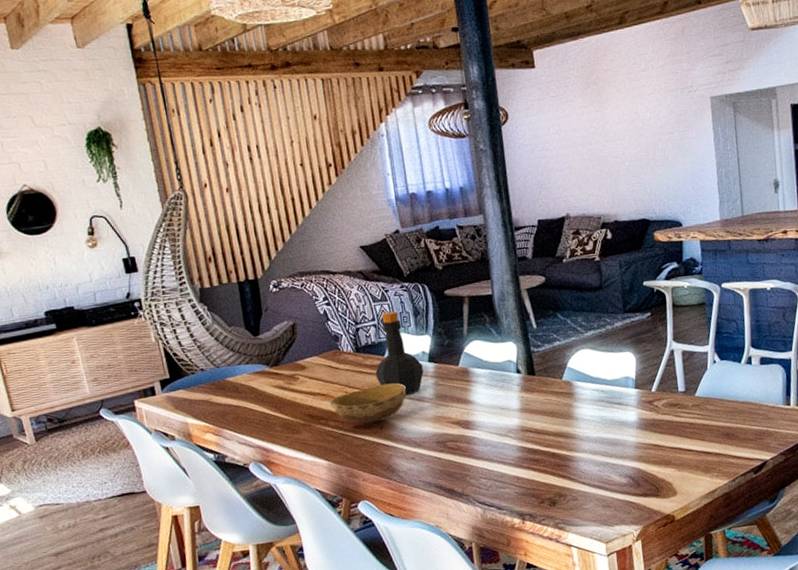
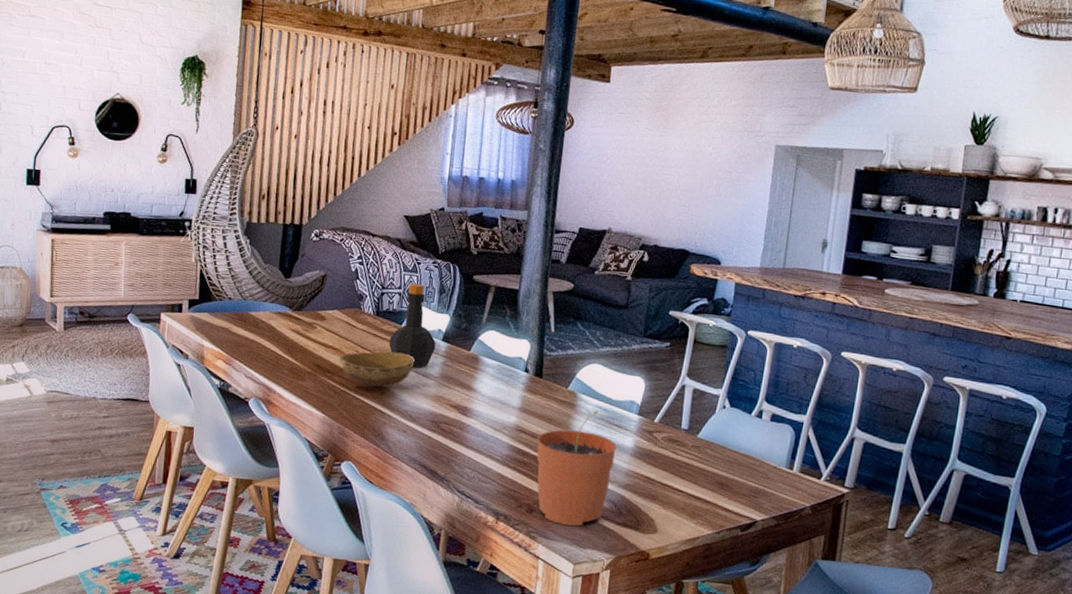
plant pot: none [544,393,623,510] -> present [536,410,617,527]

